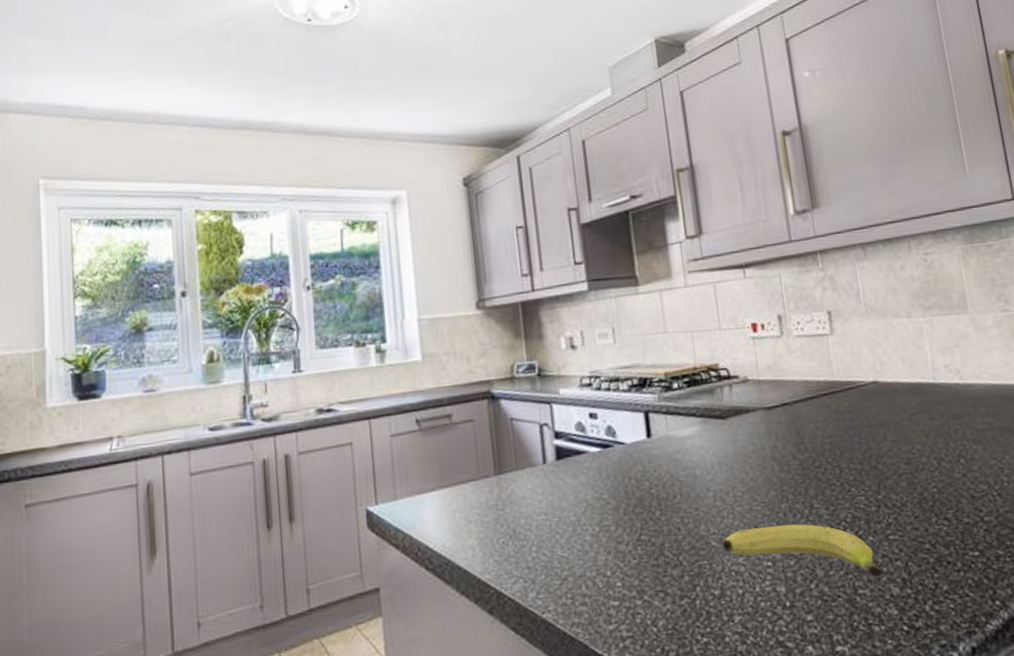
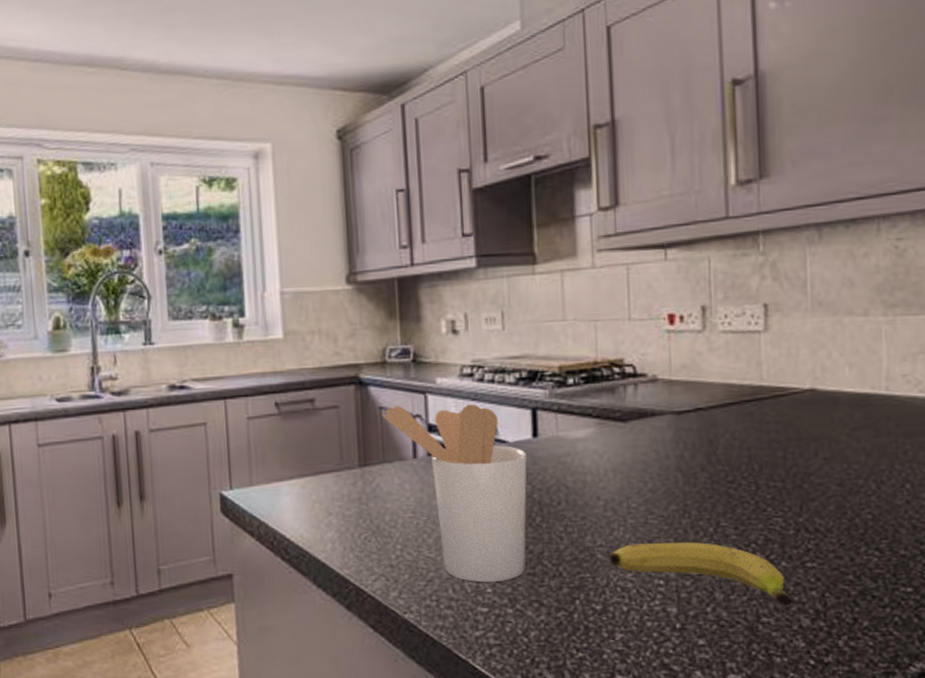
utensil holder: none [513,411,650,578] -> present [382,404,527,583]

